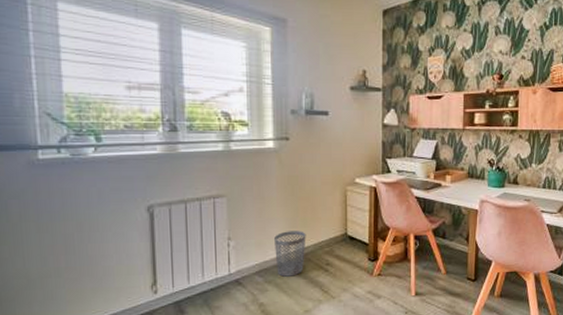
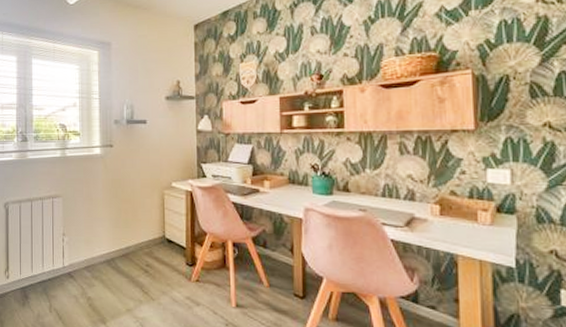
wastebasket: present [274,231,306,277] -> none [100,230,128,274]

